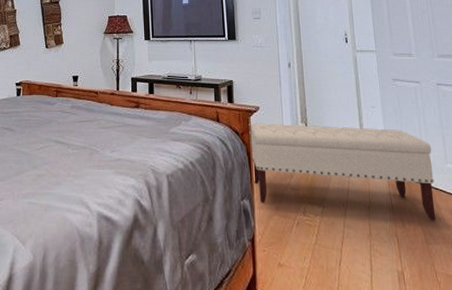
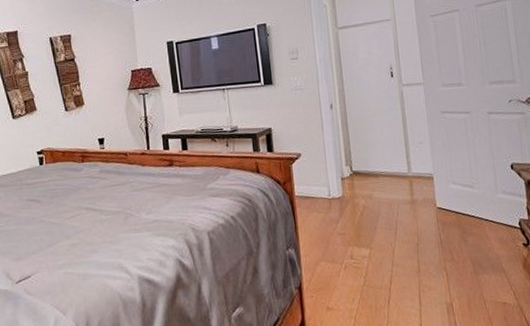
bench: present [249,123,436,220] -> none [291,164,486,251]

